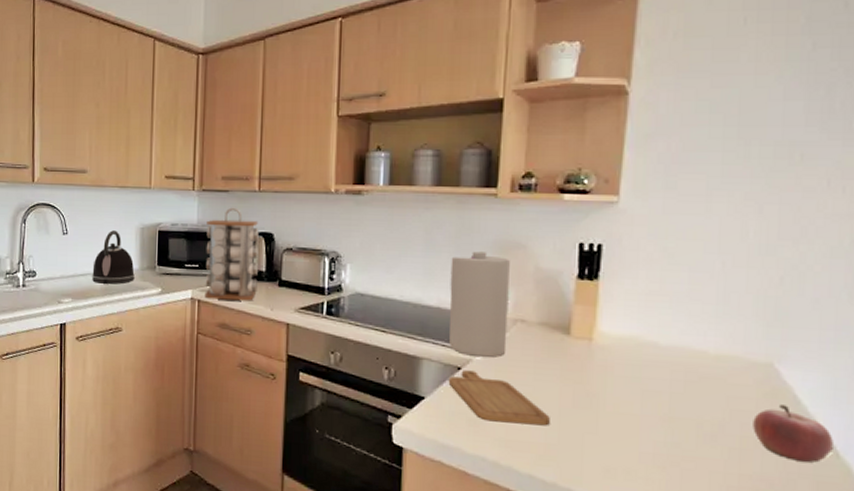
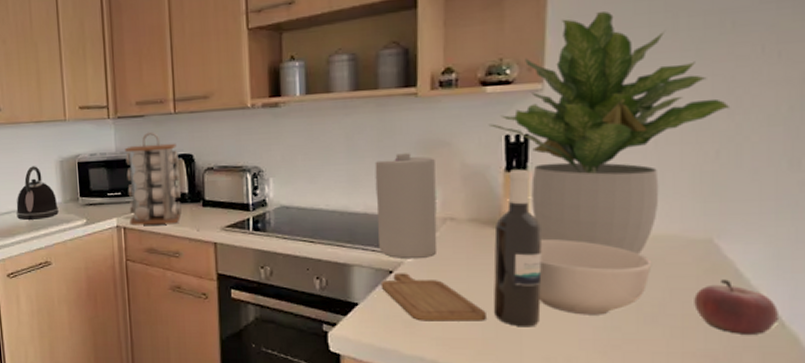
wine bottle: none [556,277,610,436] -> present [493,169,543,327]
potted plant: none [564,133,796,373] -> present [488,12,731,255]
bowl: none [602,348,714,430] -> present [539,238,652,315]

